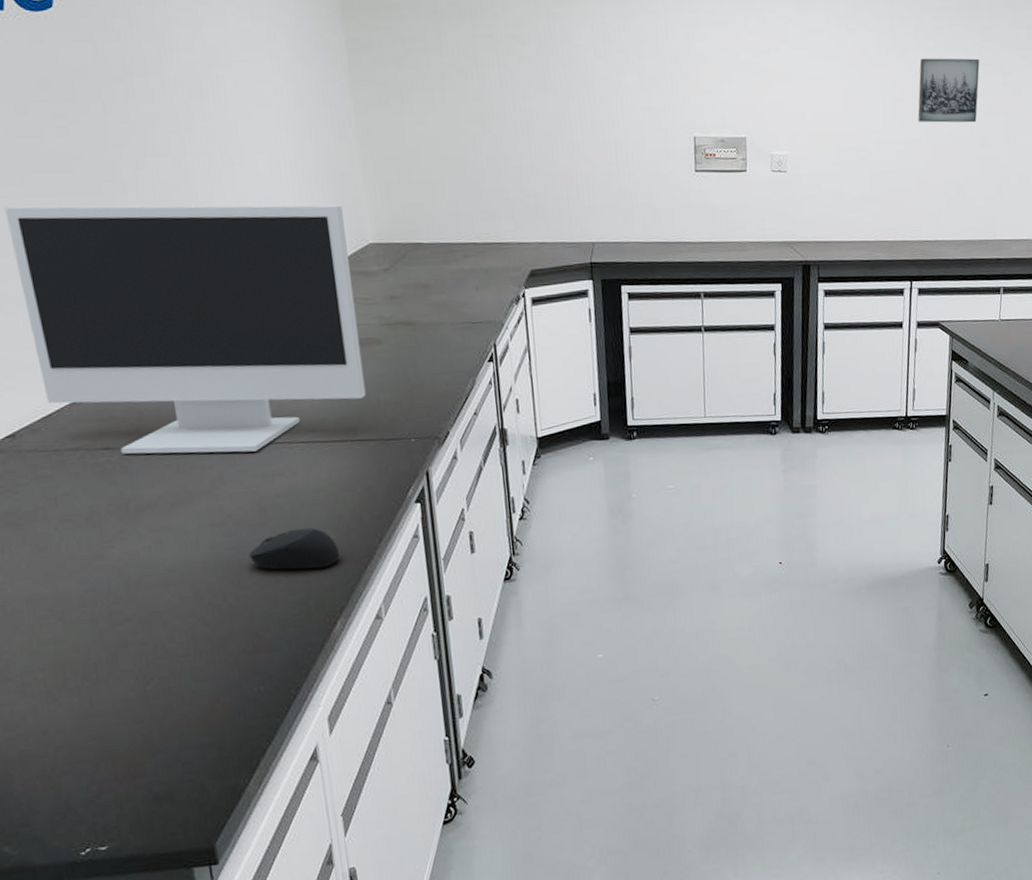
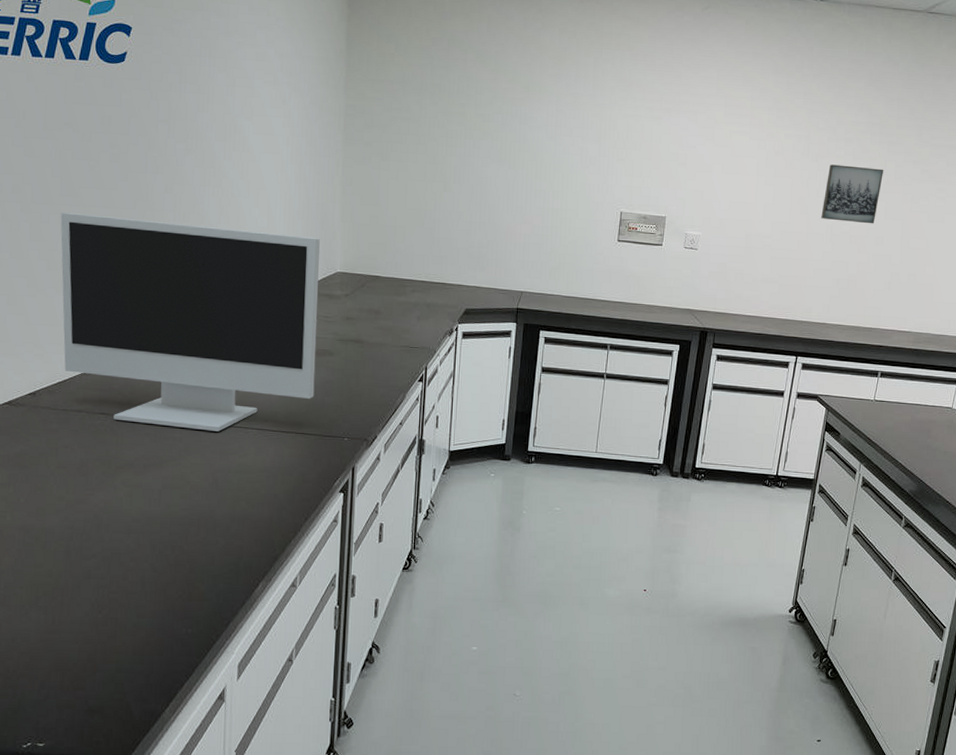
computer mouse: present [248,527,340,570] -> none [198,500,271,537]

